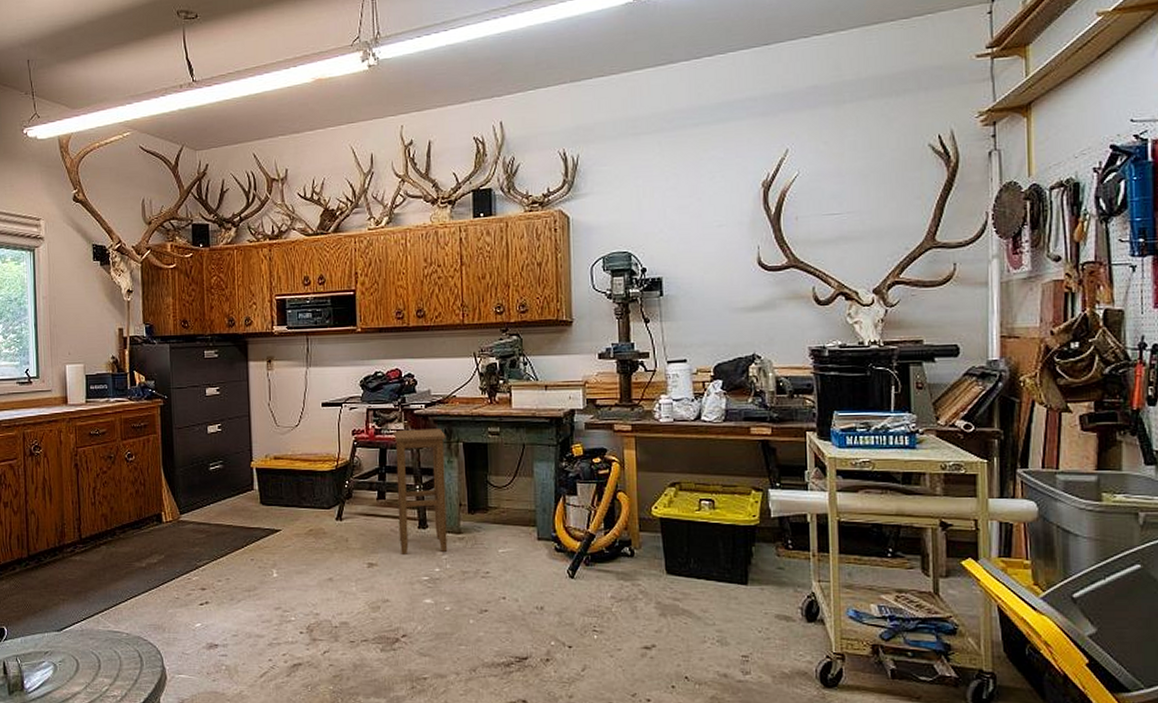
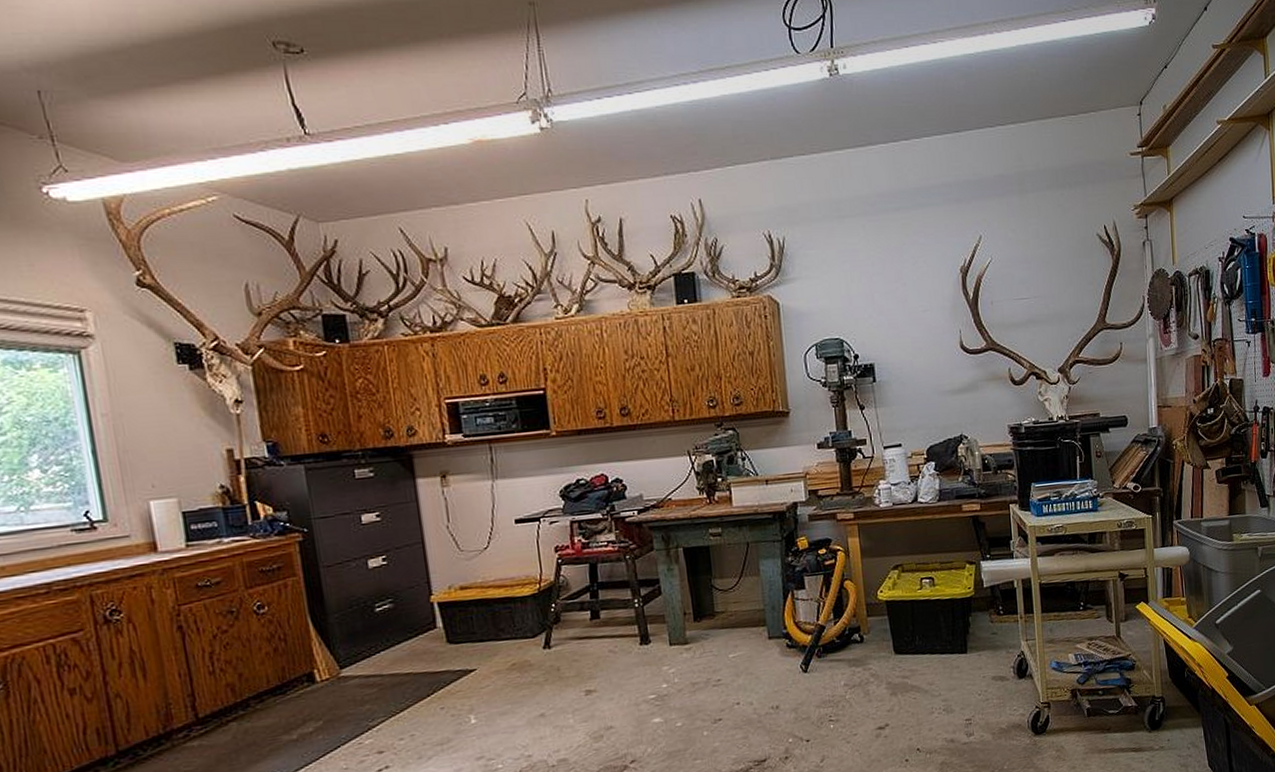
stool: present [394,428,448,554] -> none [604,535,675,676]

